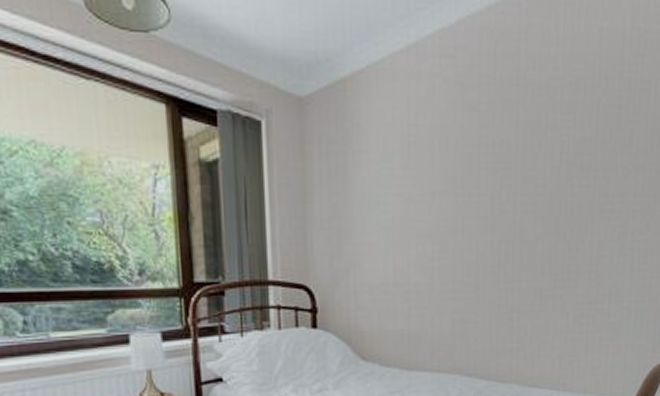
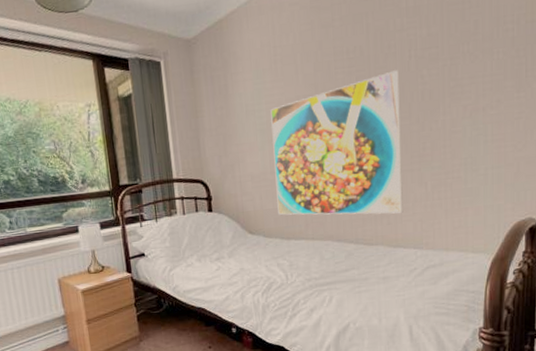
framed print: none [398,175,548,347] -> present [270,70,403,215]

